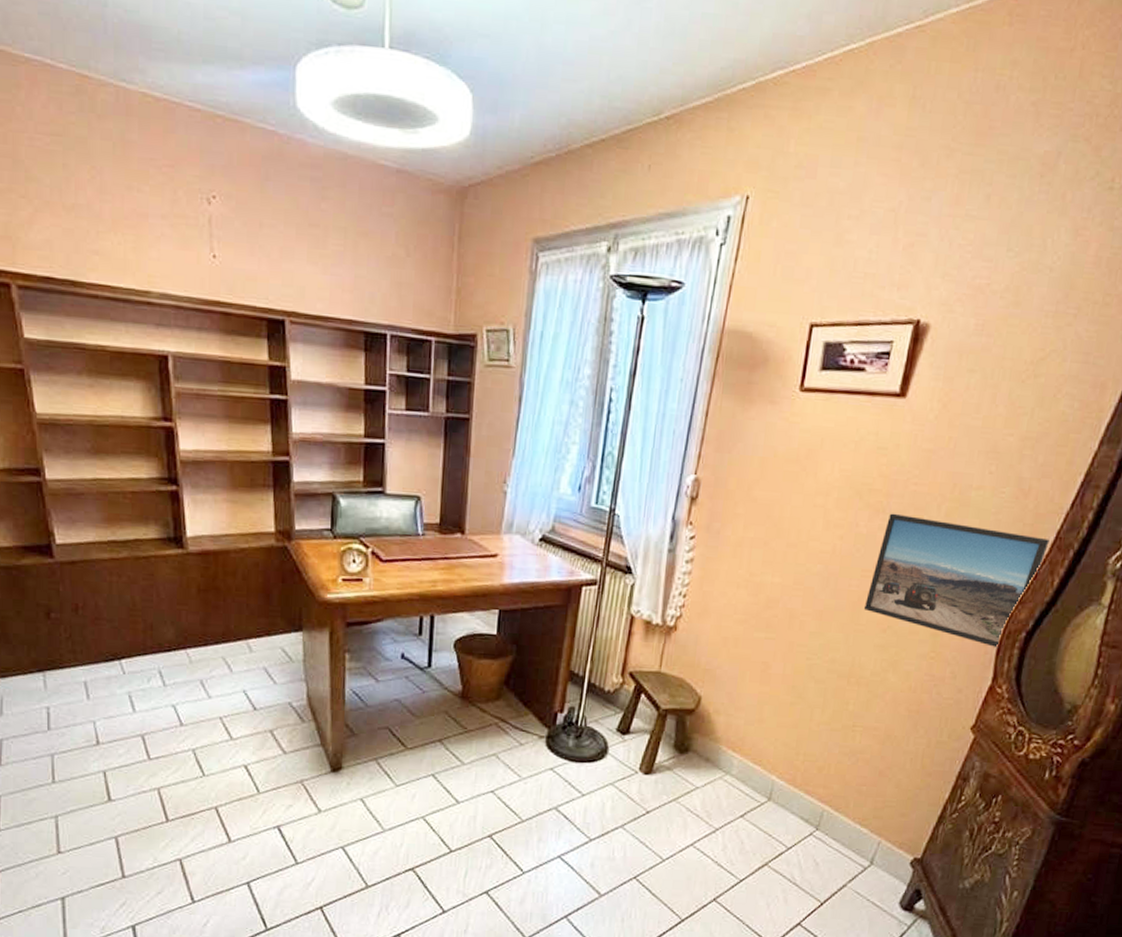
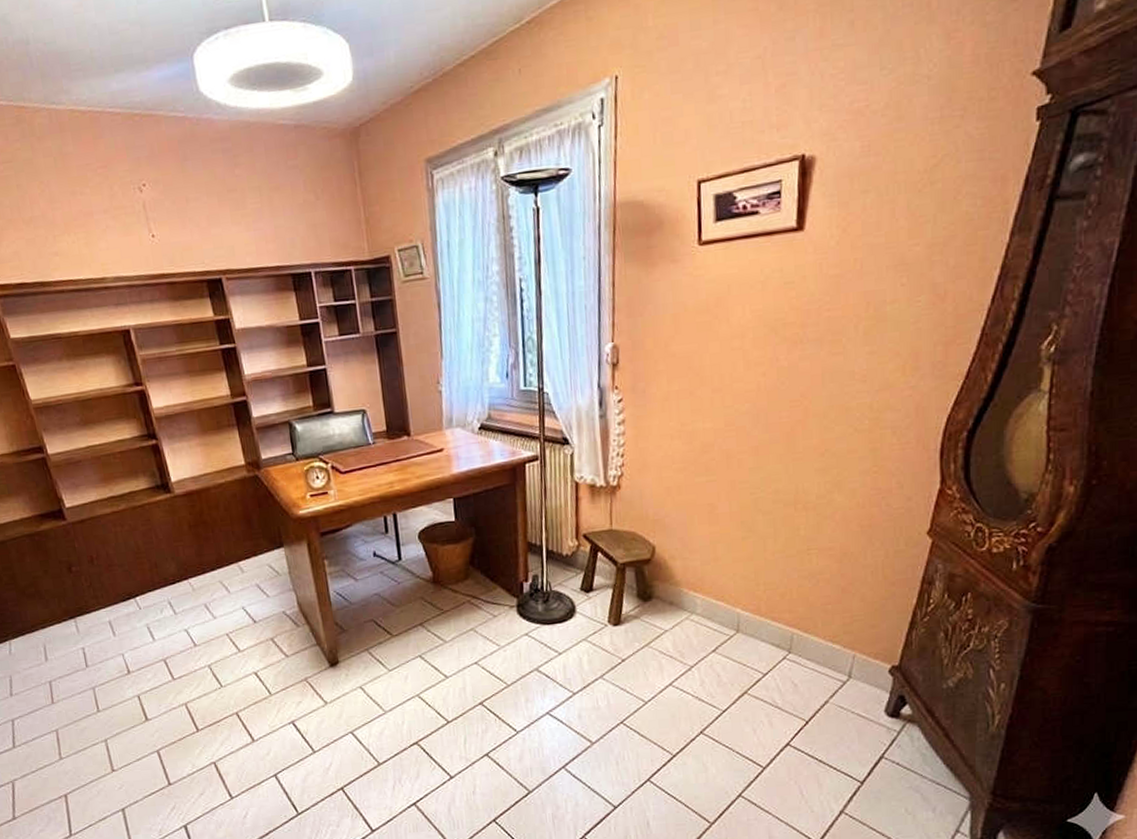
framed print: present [863,513,1050,649] -> none [798,337,975,452]

